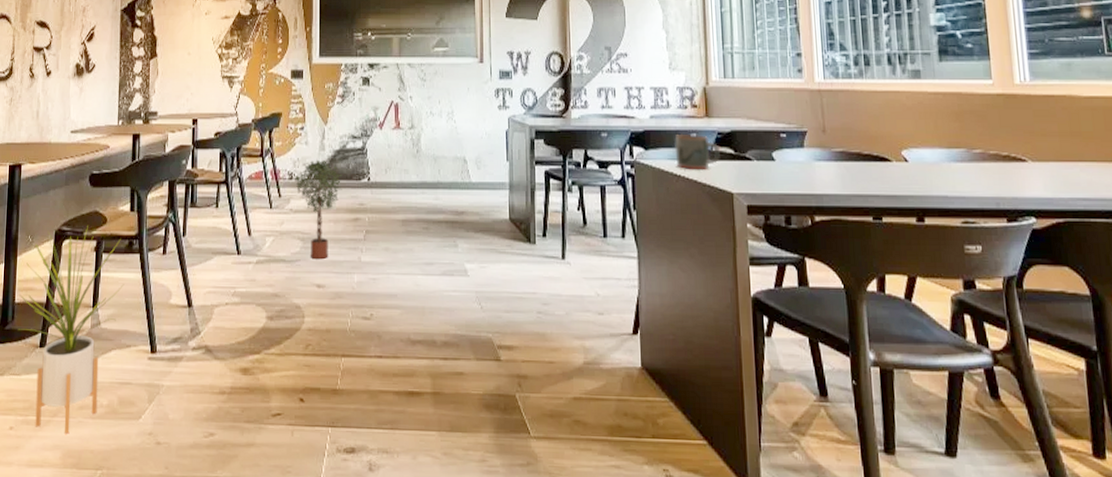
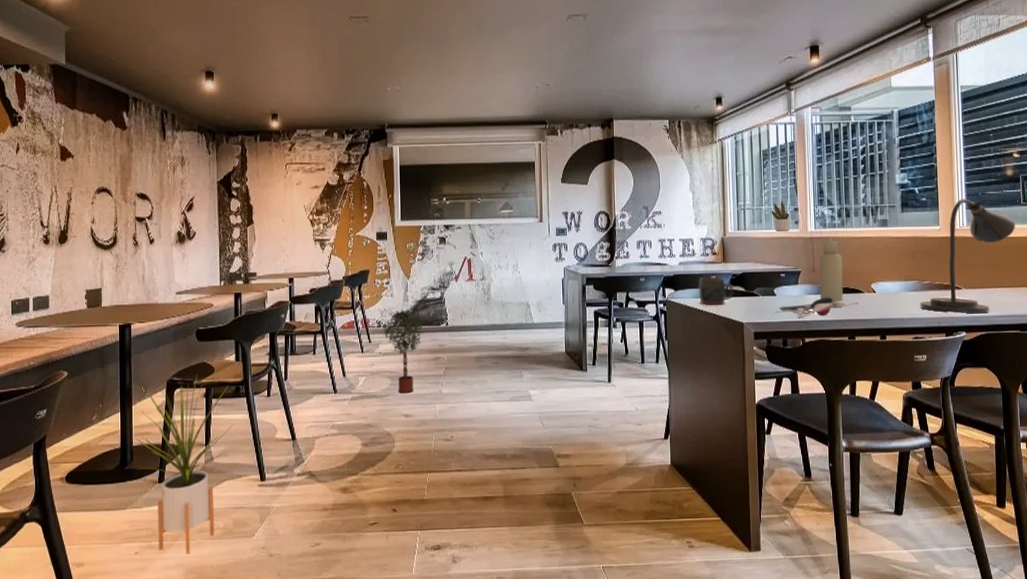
potted plant: none [766,42,793,82] -> present [771,199,791,232]
paper: none [773,165,885,190] -> present [775,297,858,318]
bottle: none [830,90,865,173] -> present [819,237,844,303]
desk lamp: none [969,46,1099,195] -> present [920,199,1015,314]

